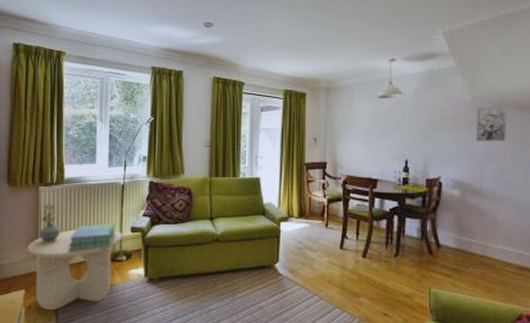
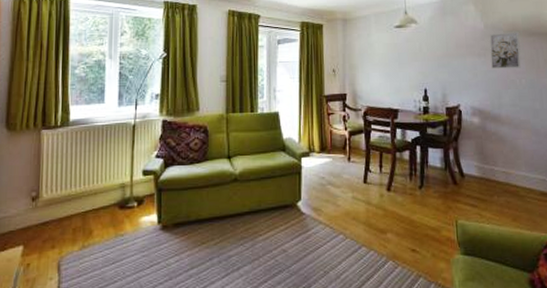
side table: present [27,229,122,310] -> none [27,174,133,267]
potted plant: present [39,203,60,242] -> none [41,148,64,191]
stack of books: present [68,223,116,251] -> none [73,167,126,200]

